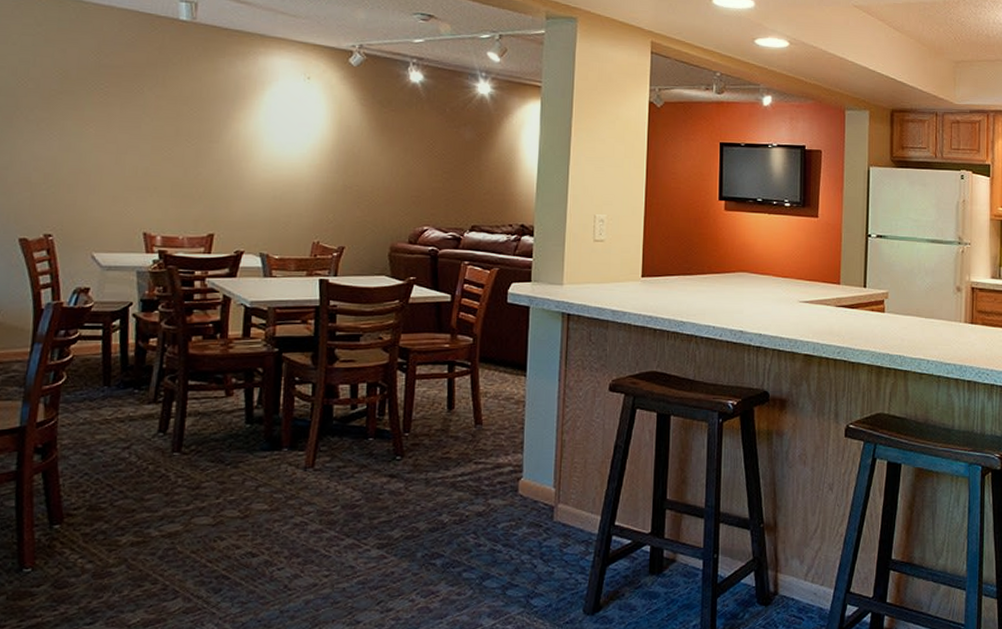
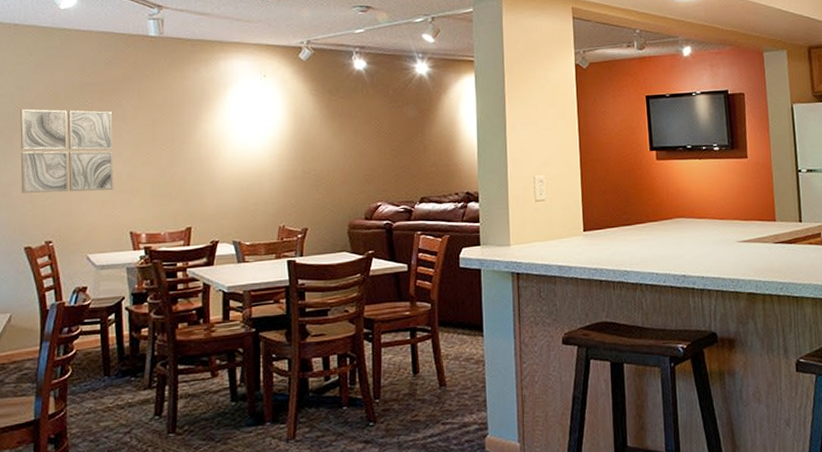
wall art: none [18,85,132,186] -> present [20,109,114,194]

